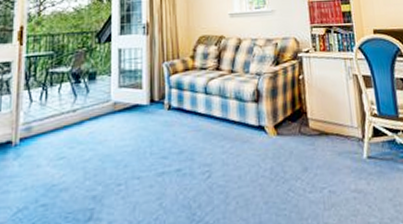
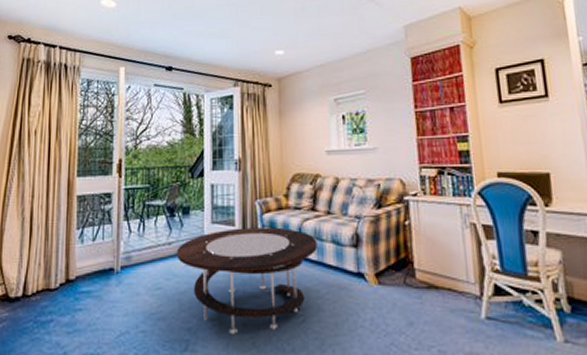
coffee table: none [81,88,222,198] -> present [176,227,317,335]

